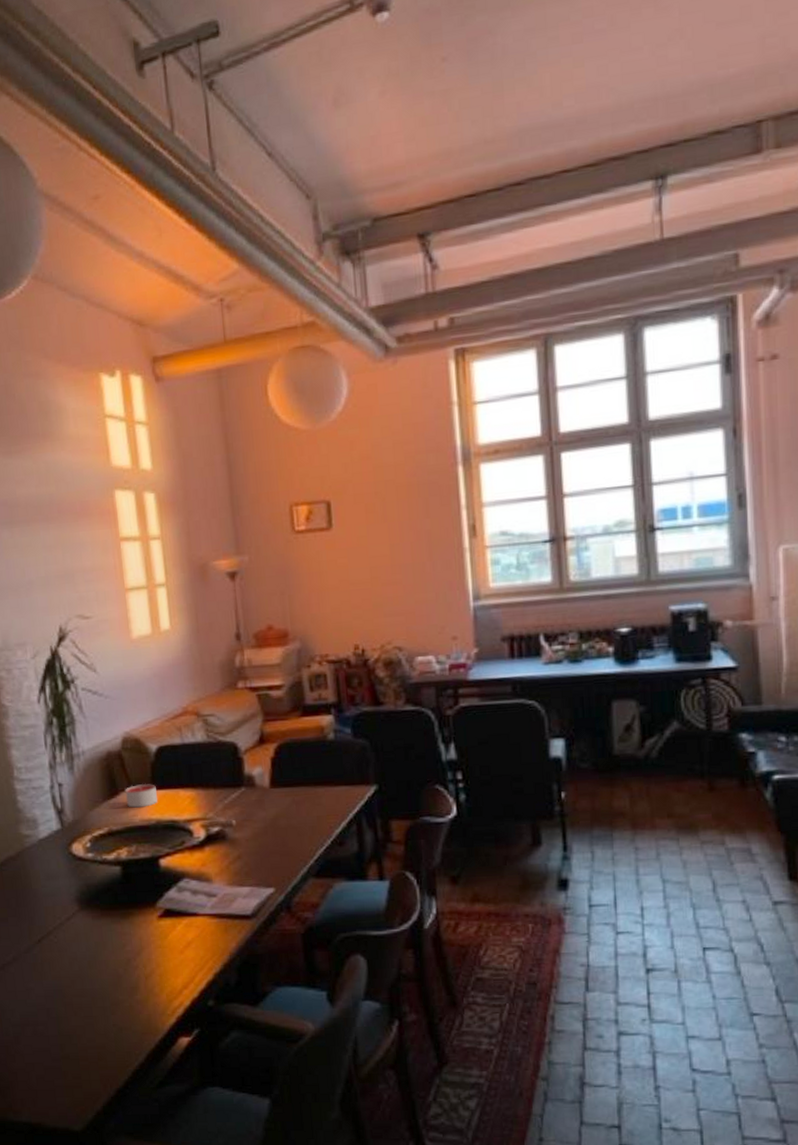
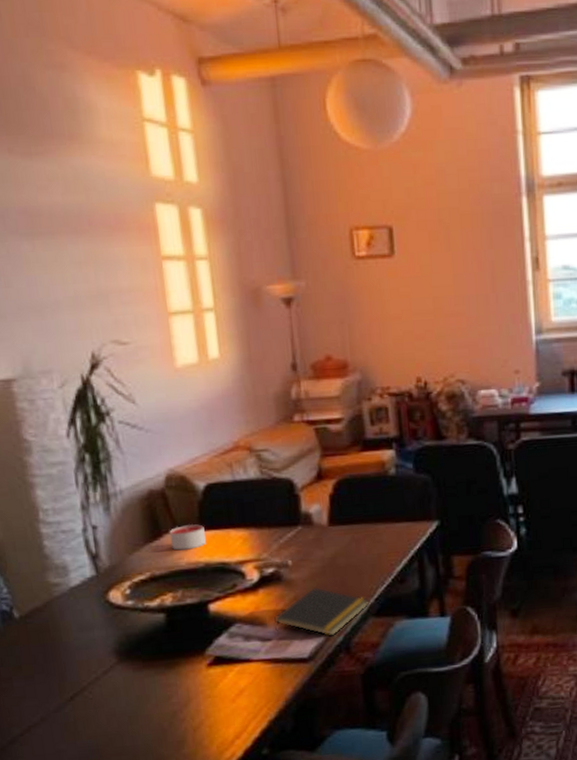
notepad: none [218,846,309,895] -> present [273,586,369,637]

